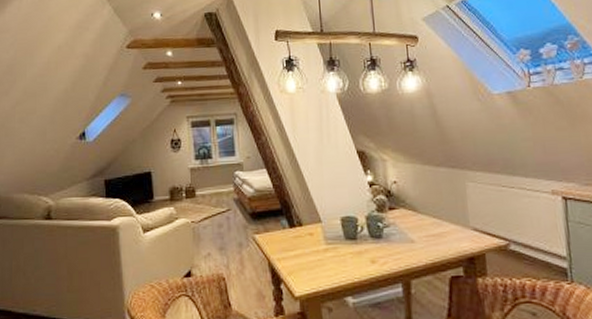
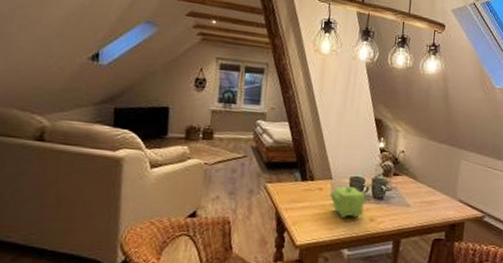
teapot: none [322,228,362,263] -> present [330,186,366,218]

